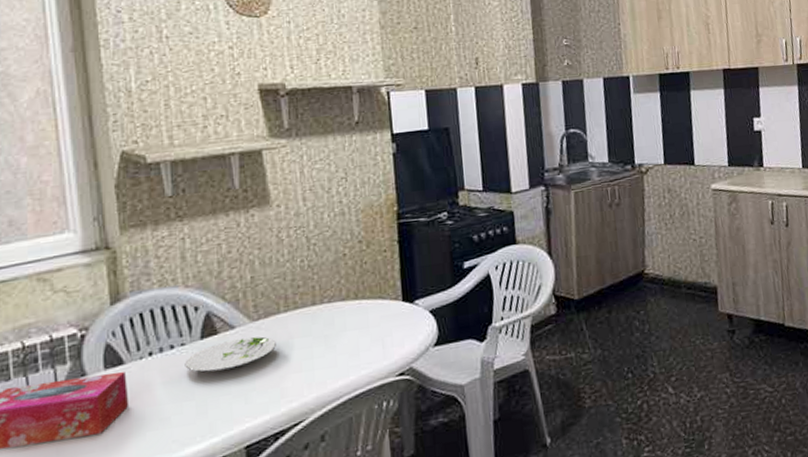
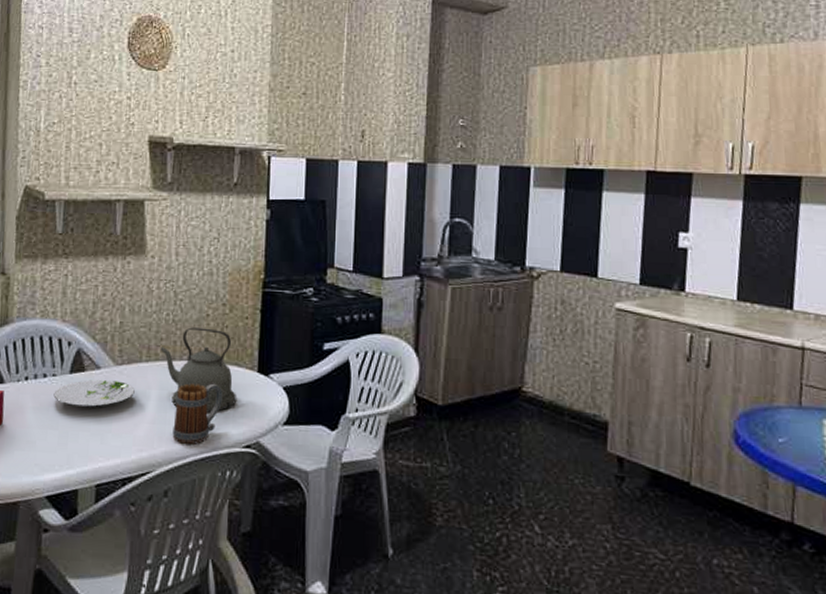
kettle: none [298,267,384,350] -> present [160,327,236,412]
mug: none [321,320,370,386] -> present [172,383,223,444]

